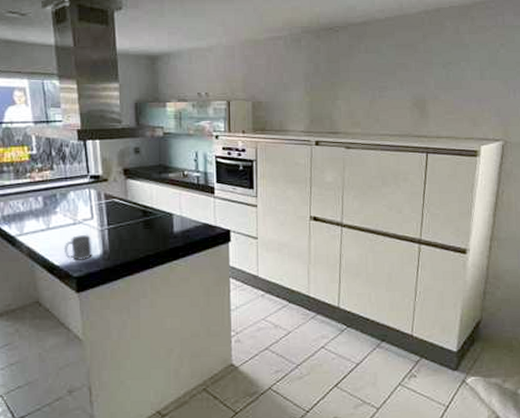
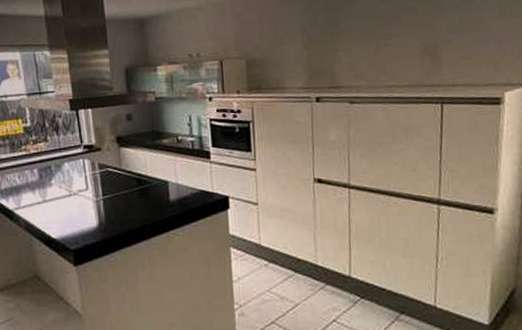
mug: present [63,234,92,260] -> none [60,205,89,233]

